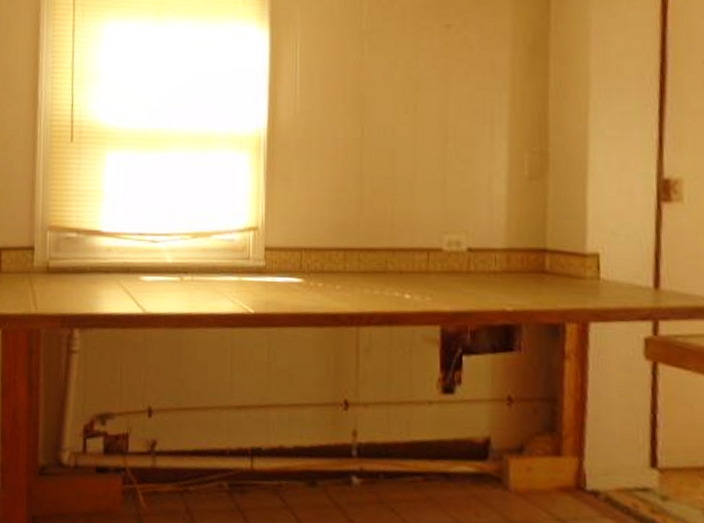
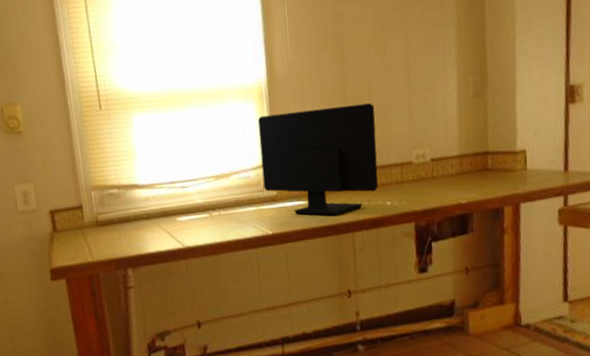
computer monitor: none [250,170,398,302] -> present [257,103,378,216]

